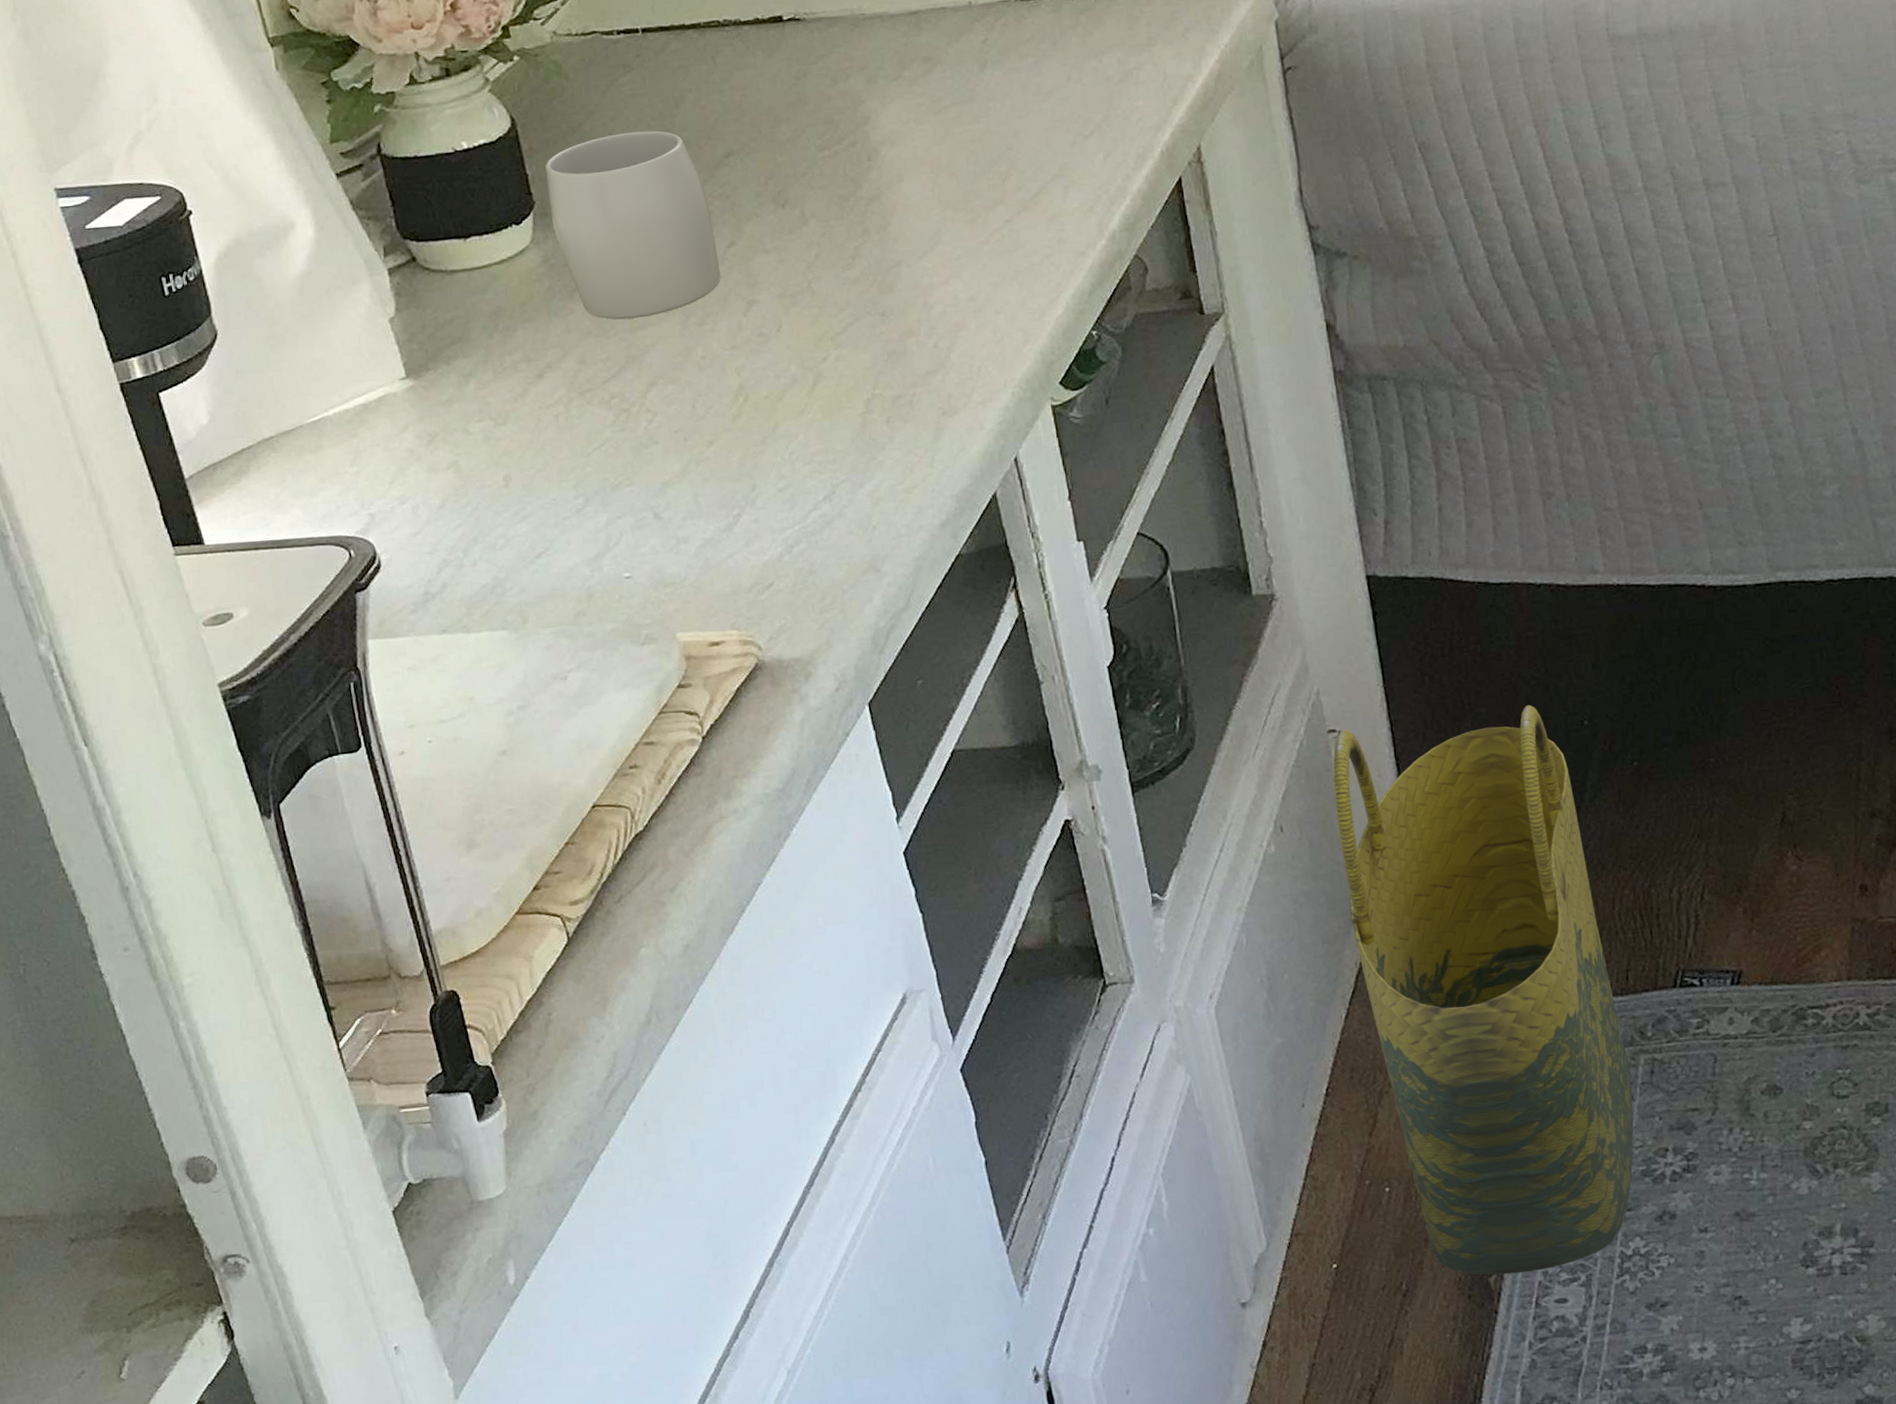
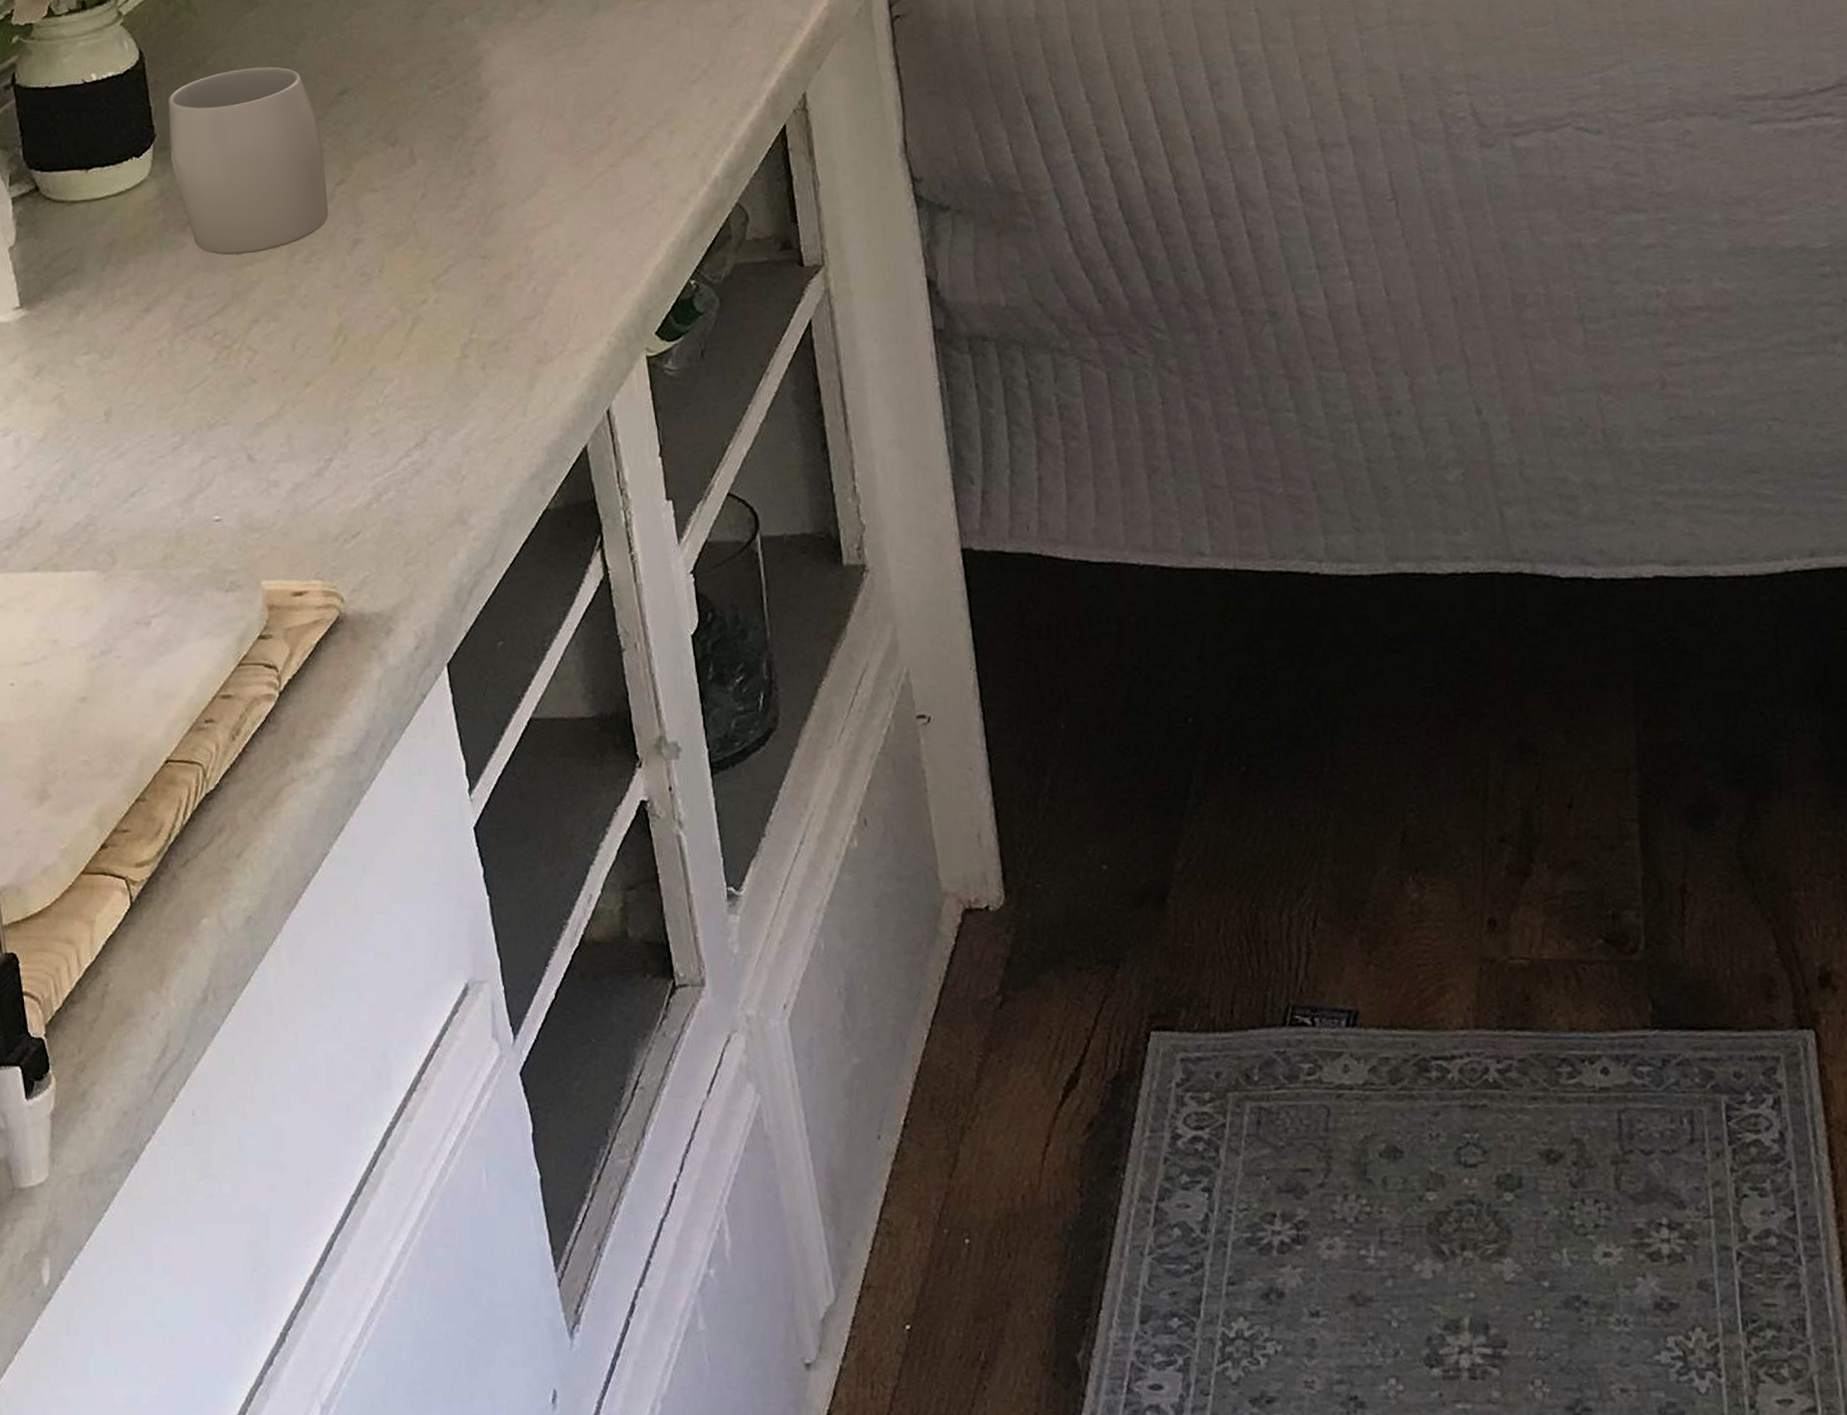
tote bag: present [1333,704,1634,1275] -> none [921,697,1238,1351]

